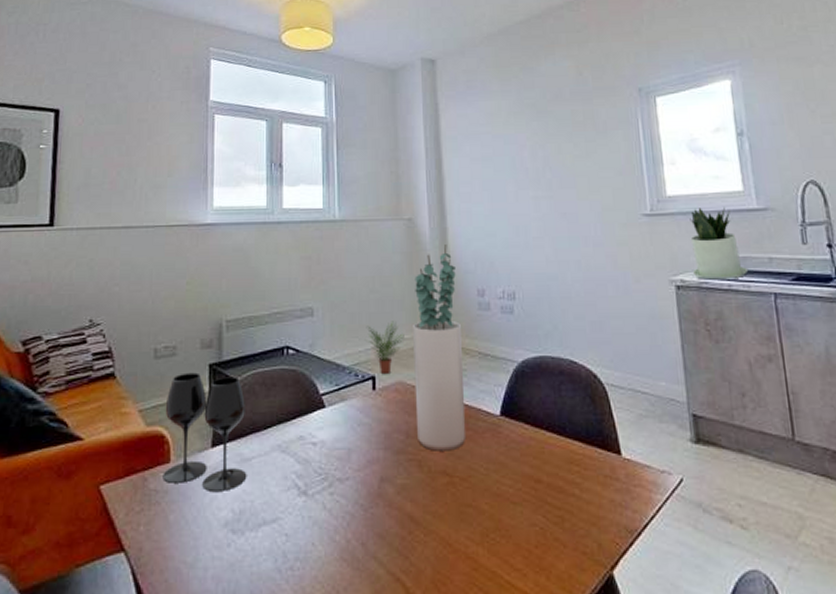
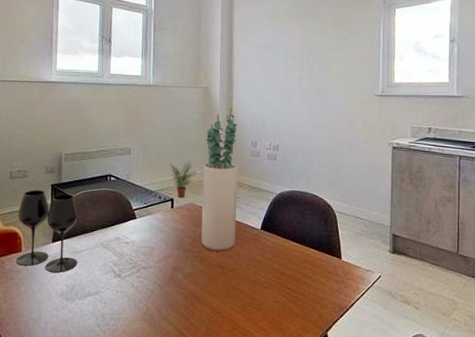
planter: present [690,207,748,280] -> none [405,93,443,145]

